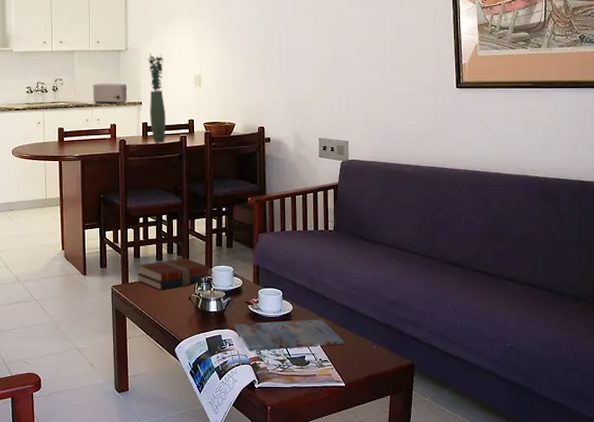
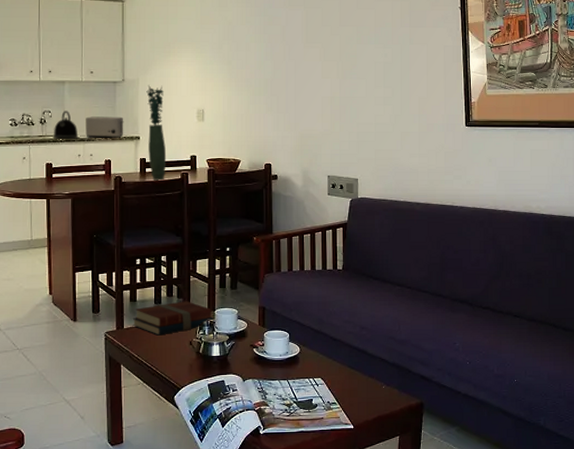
kettle: none [64,78,87,105] -> present [53,111,79,139]
magazine: present [234,319,344,351] -> none [238,360,353,396]

